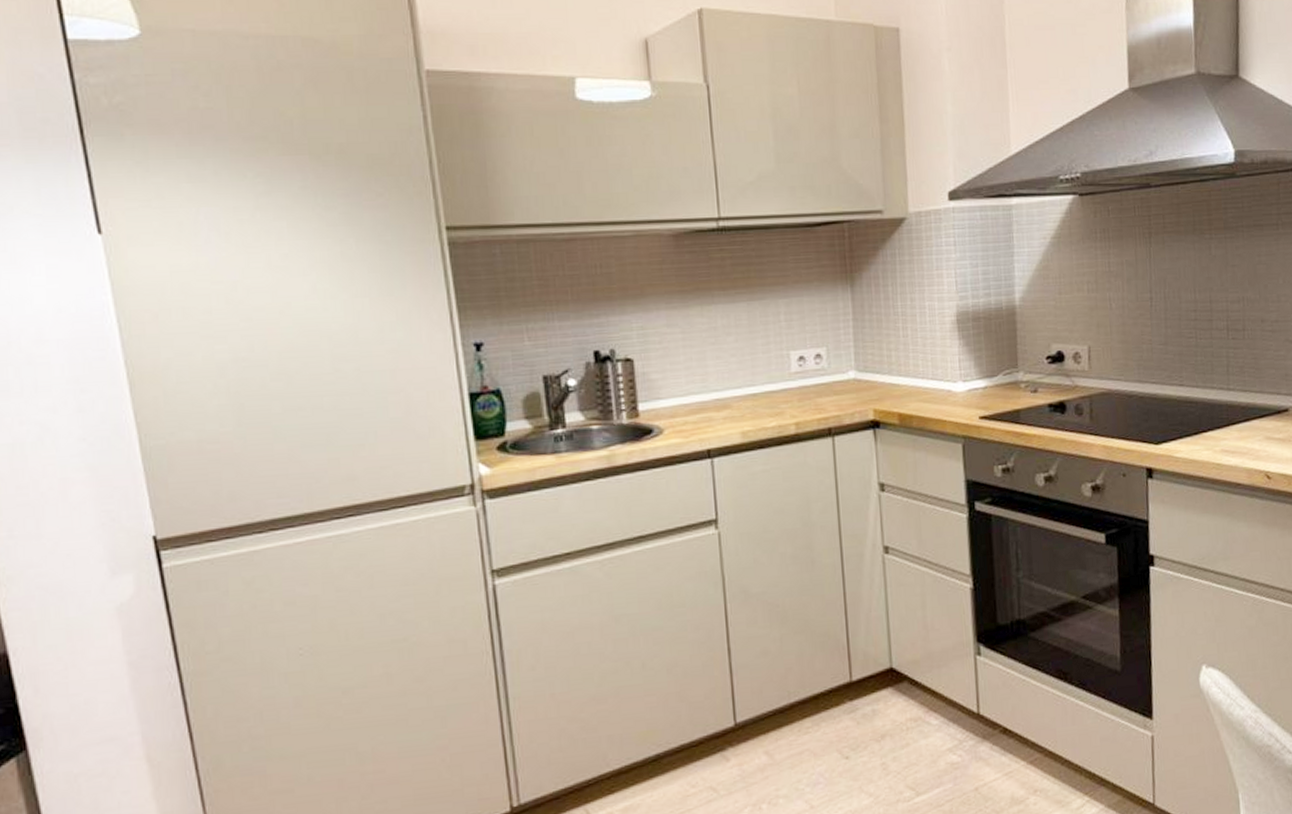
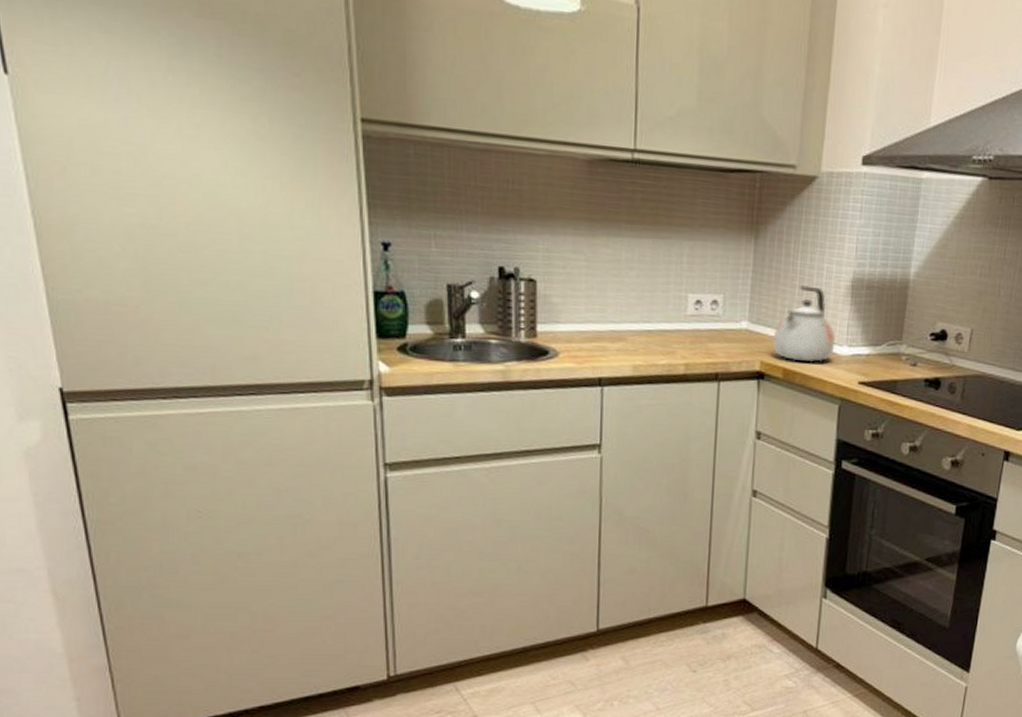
kettle: none [882,326,949,405] -> present [772,285,836,363]

